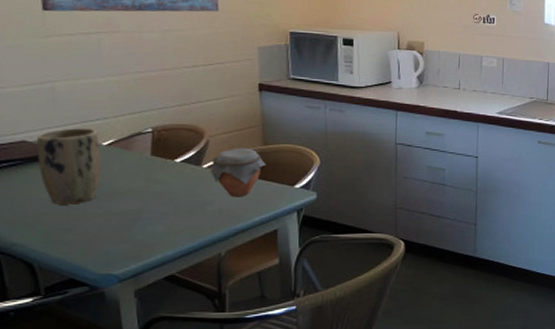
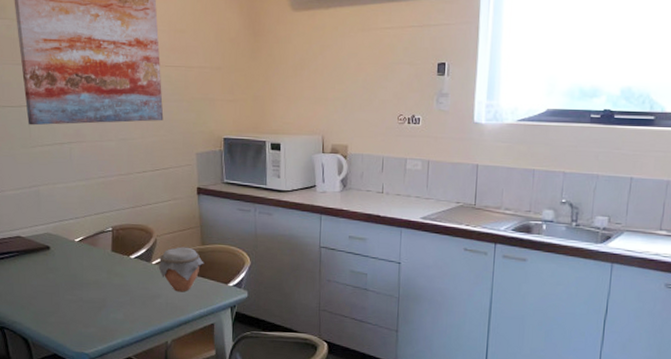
plant pot: present [37,128,101,205] -> none [28,226,74,292]

